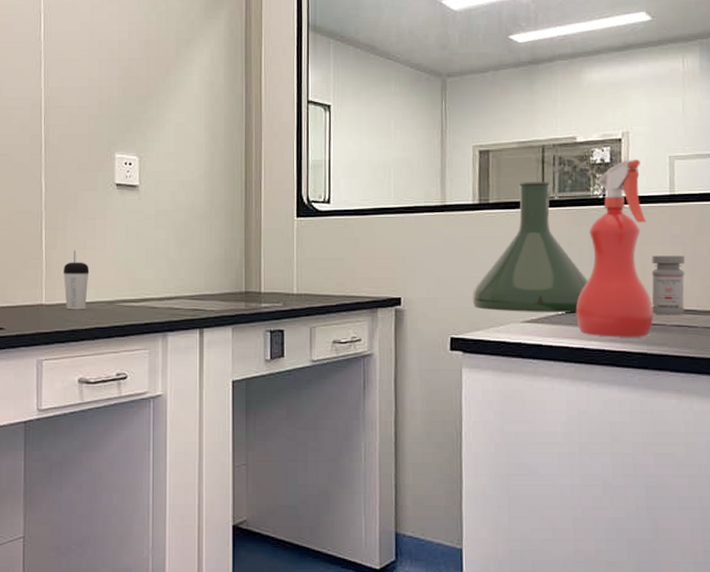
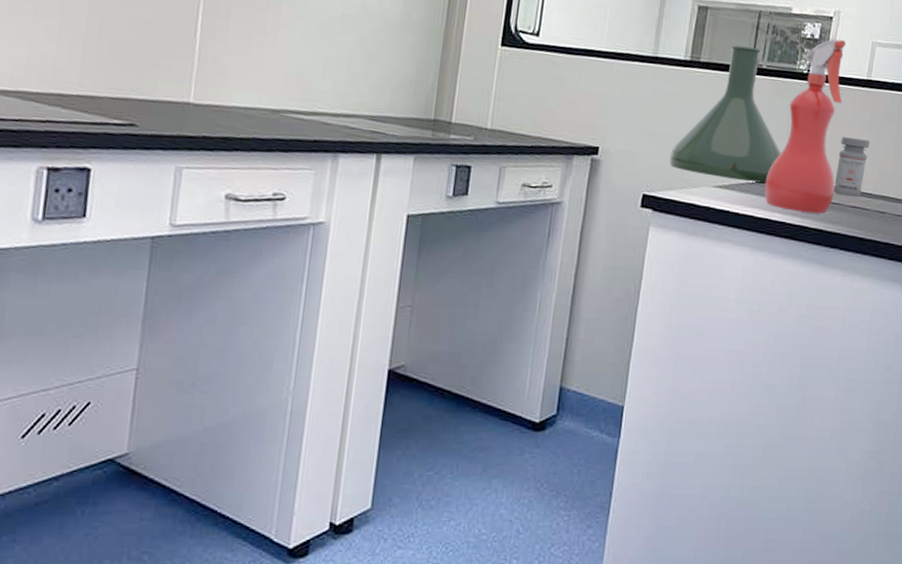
beverage cup: present [64,250,90,310] -> none [219,44,253,116]

